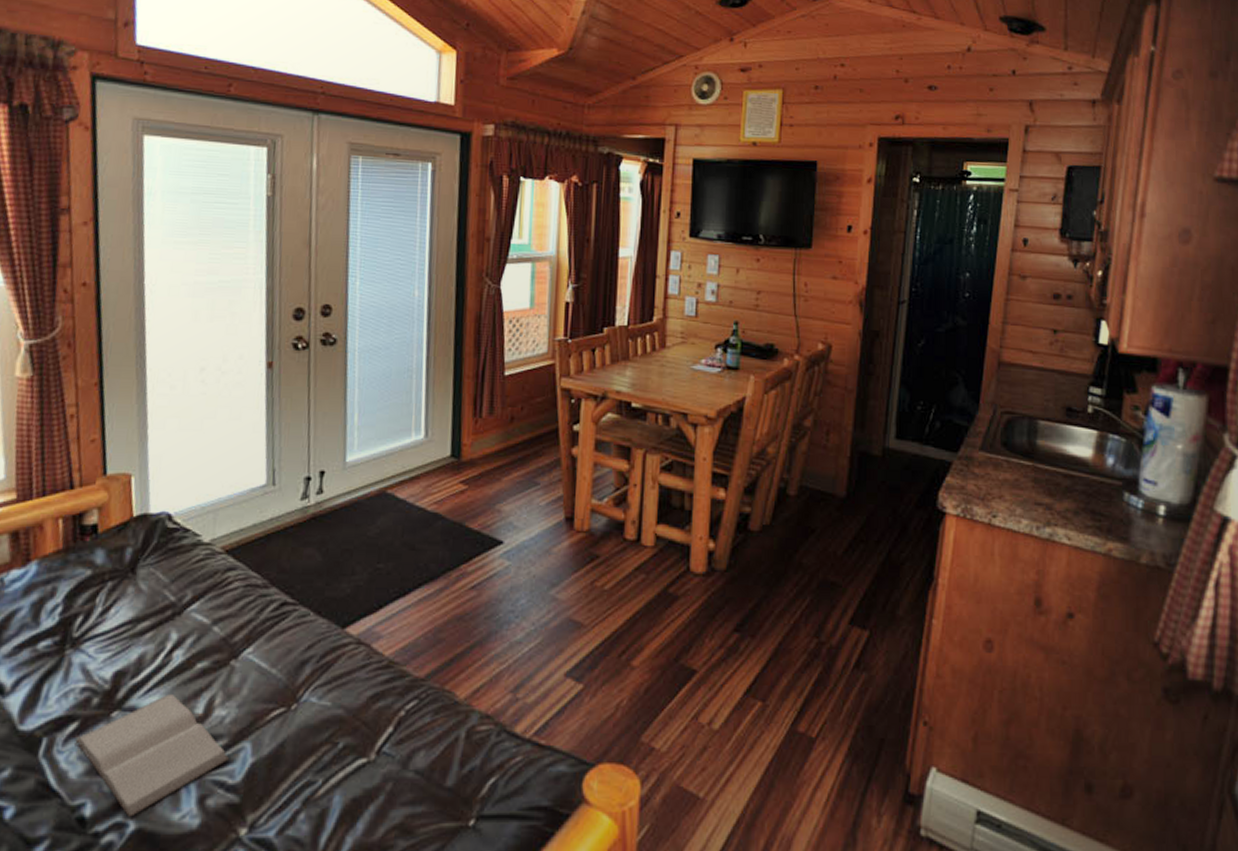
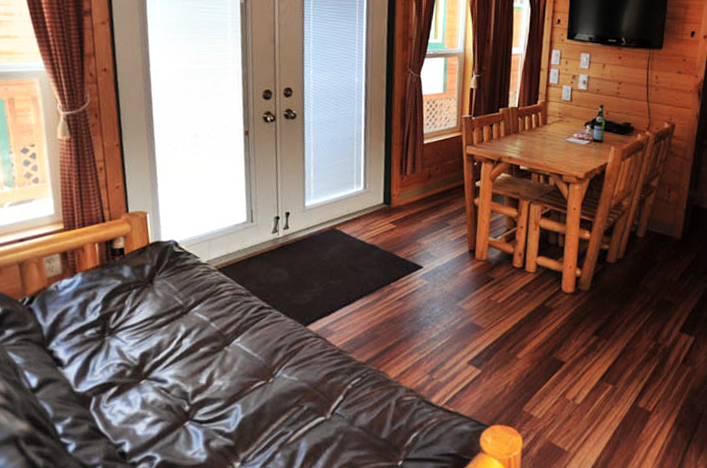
book: present [75,694,229,817] -> none [115,369,225,453]

